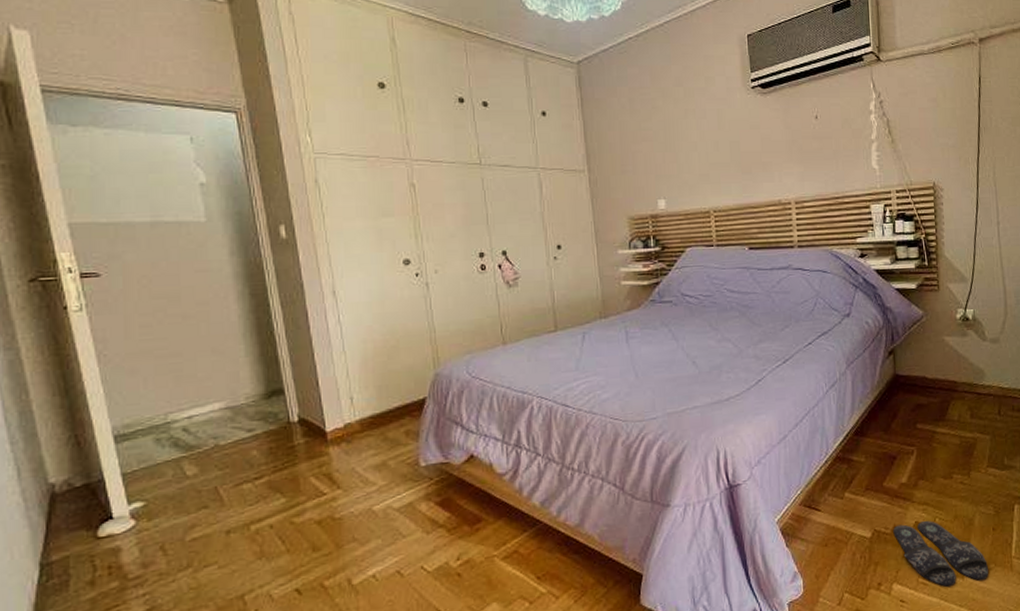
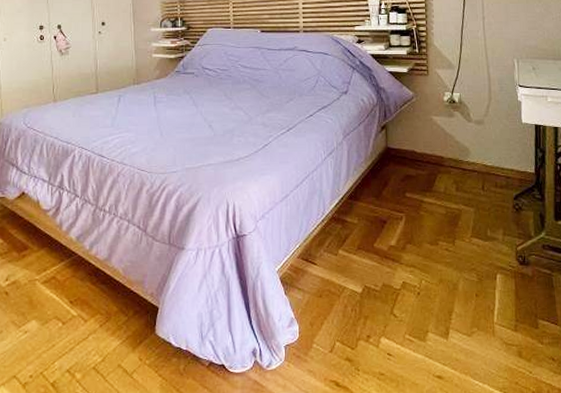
slippers: present [893,520,989,587] -> none [382,281,472,345]

